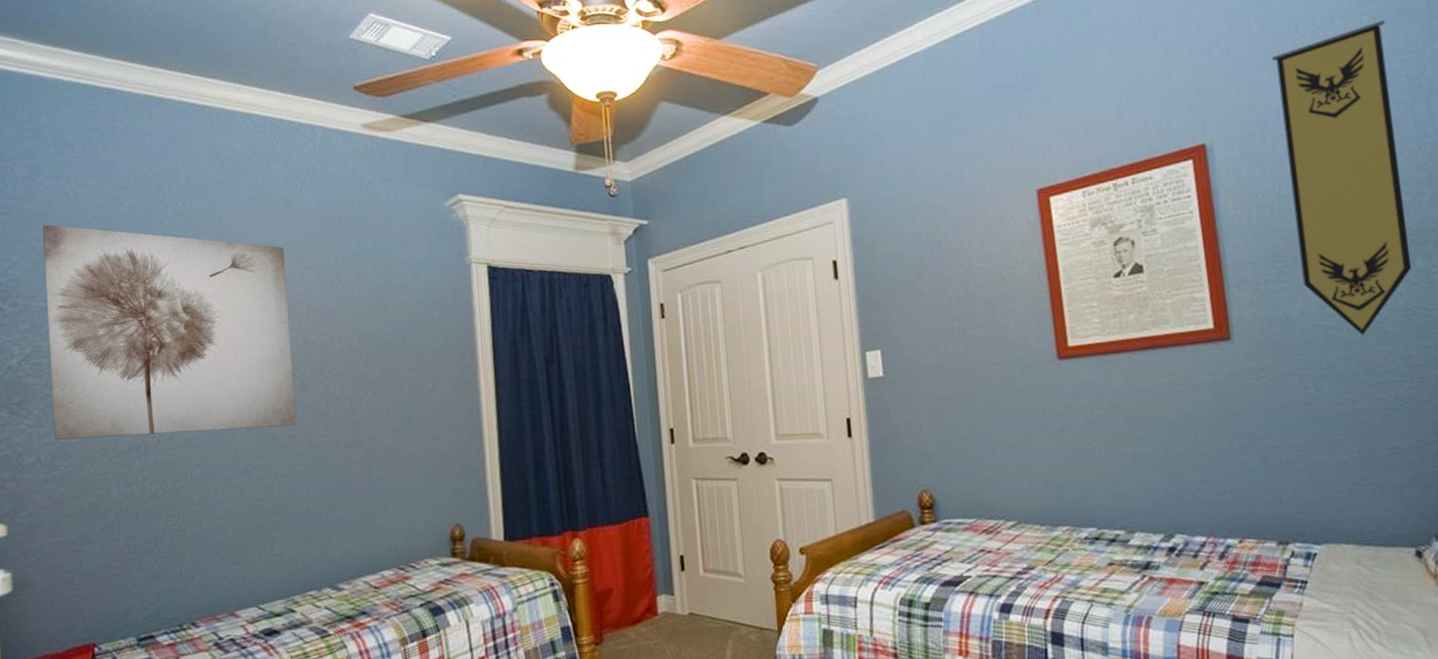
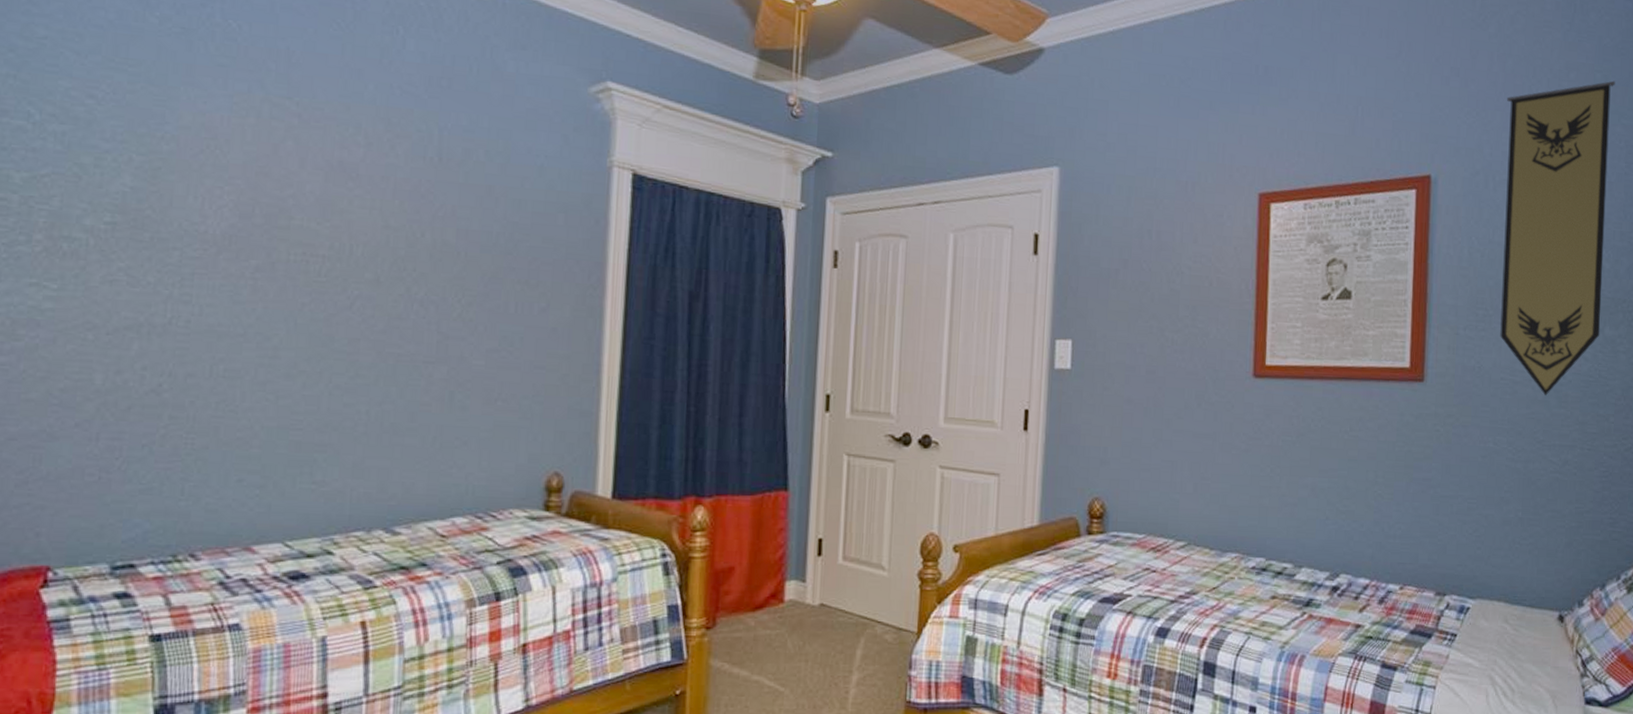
wall art: present [42,224,296,440] -> none [17,18,371,328]

